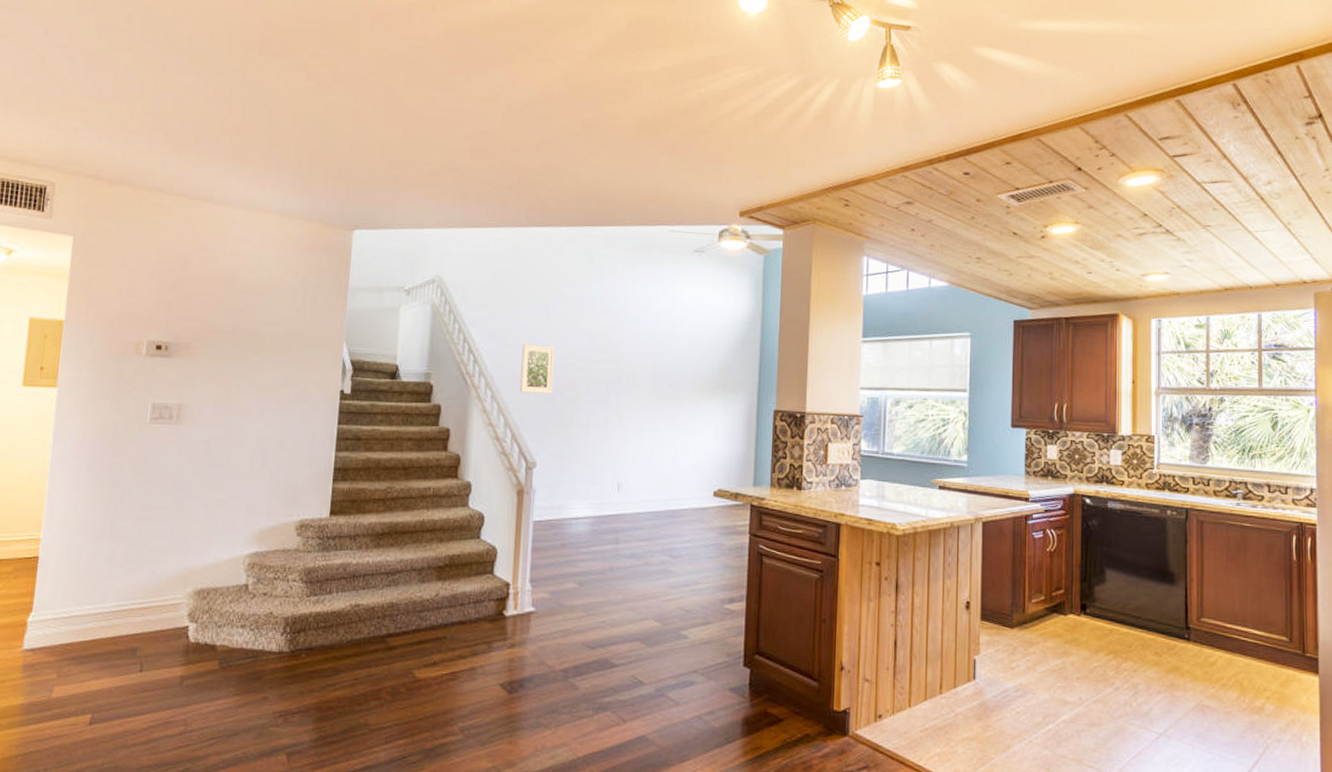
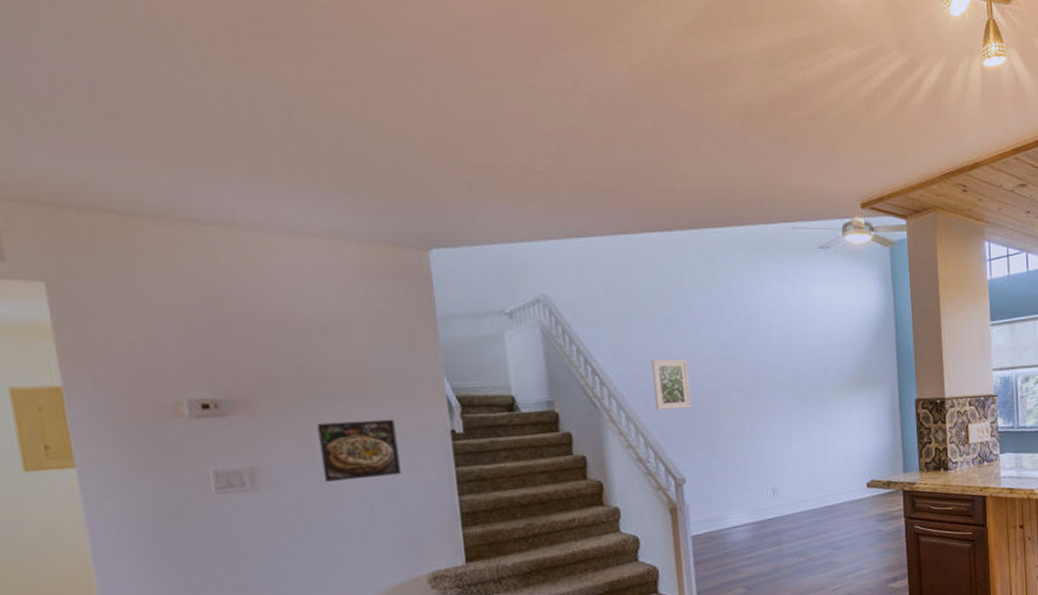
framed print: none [232,371,297,426] -> present [317,419,401,482]

